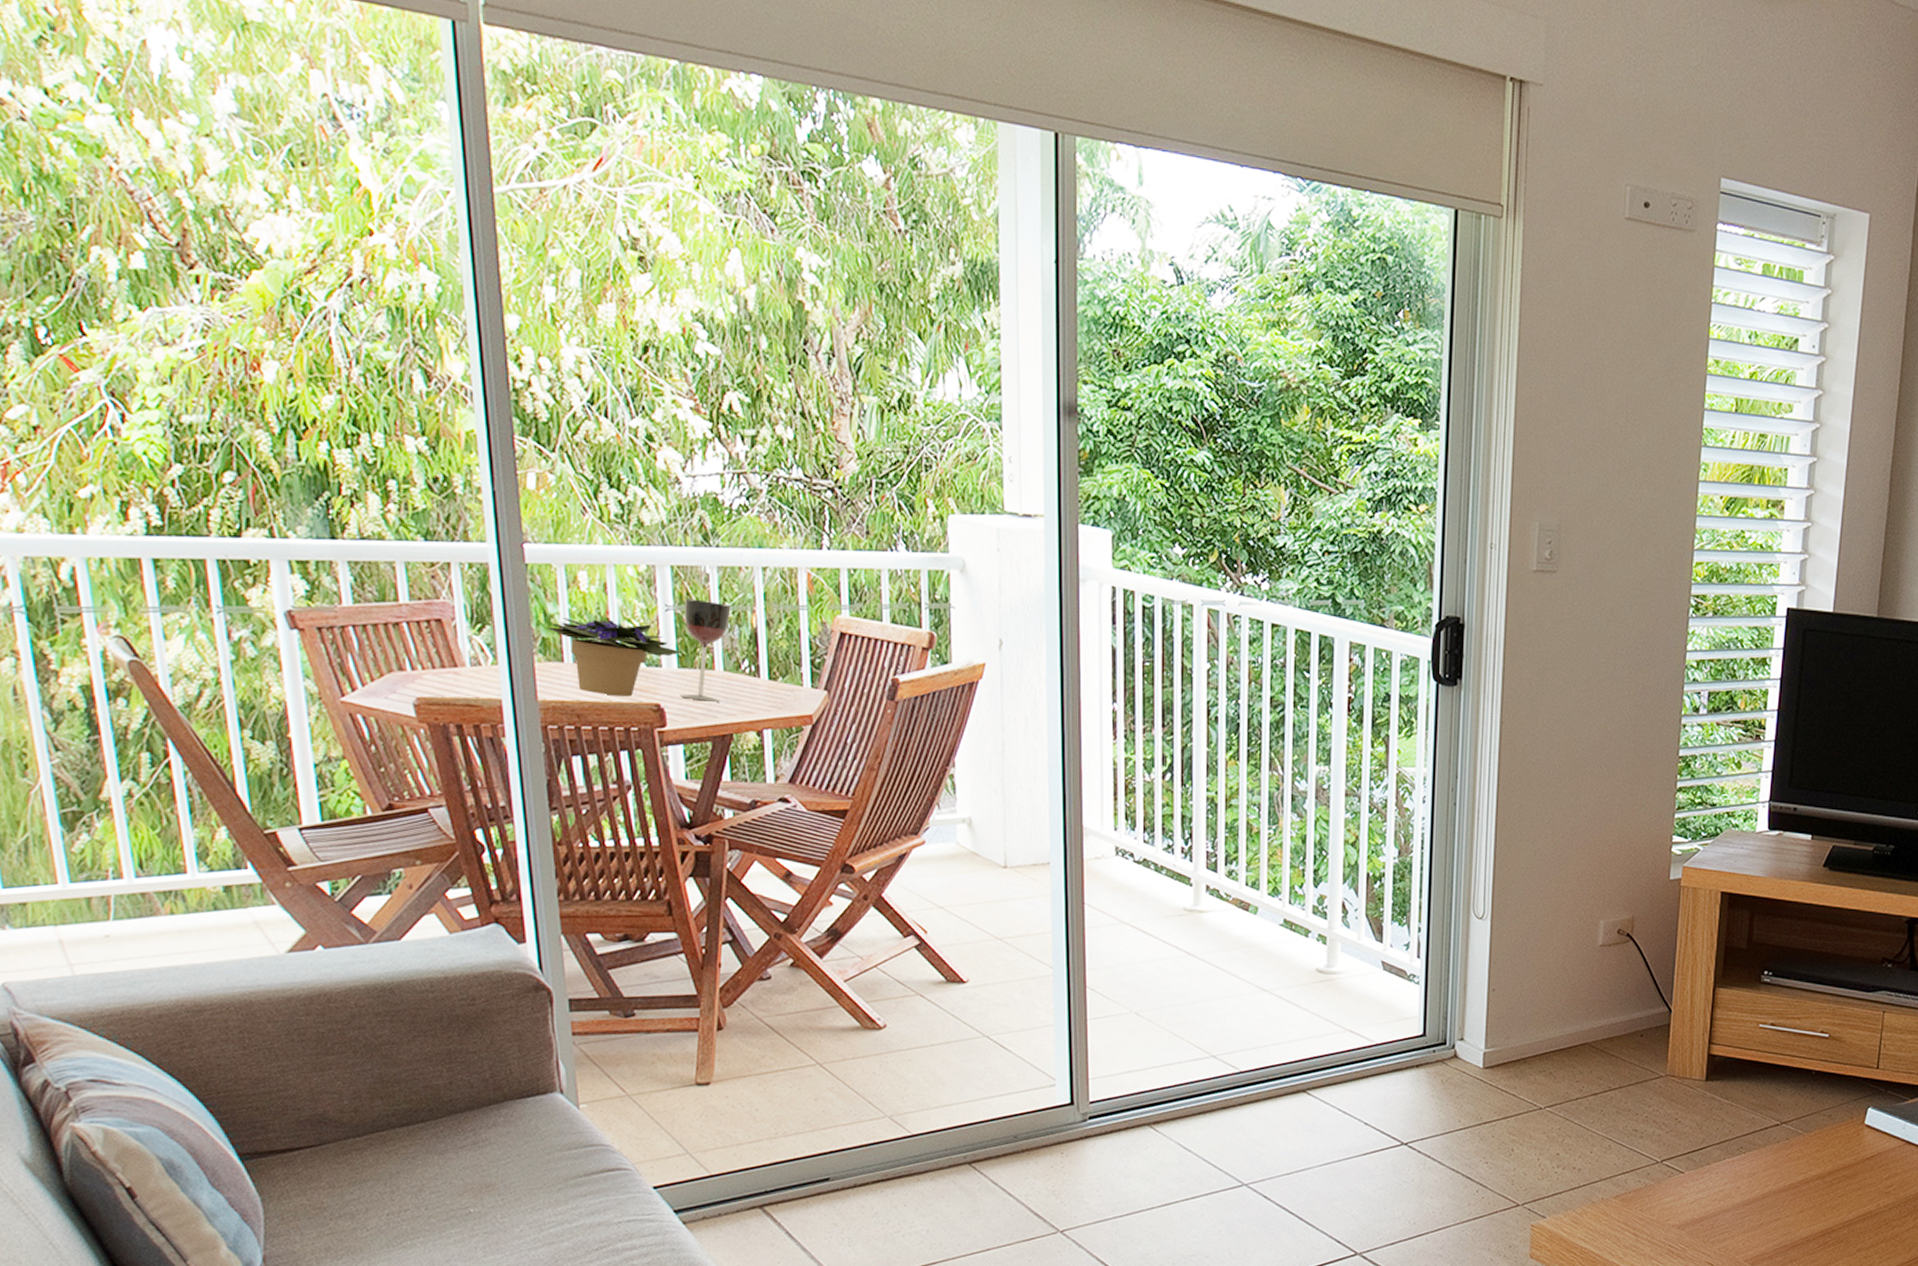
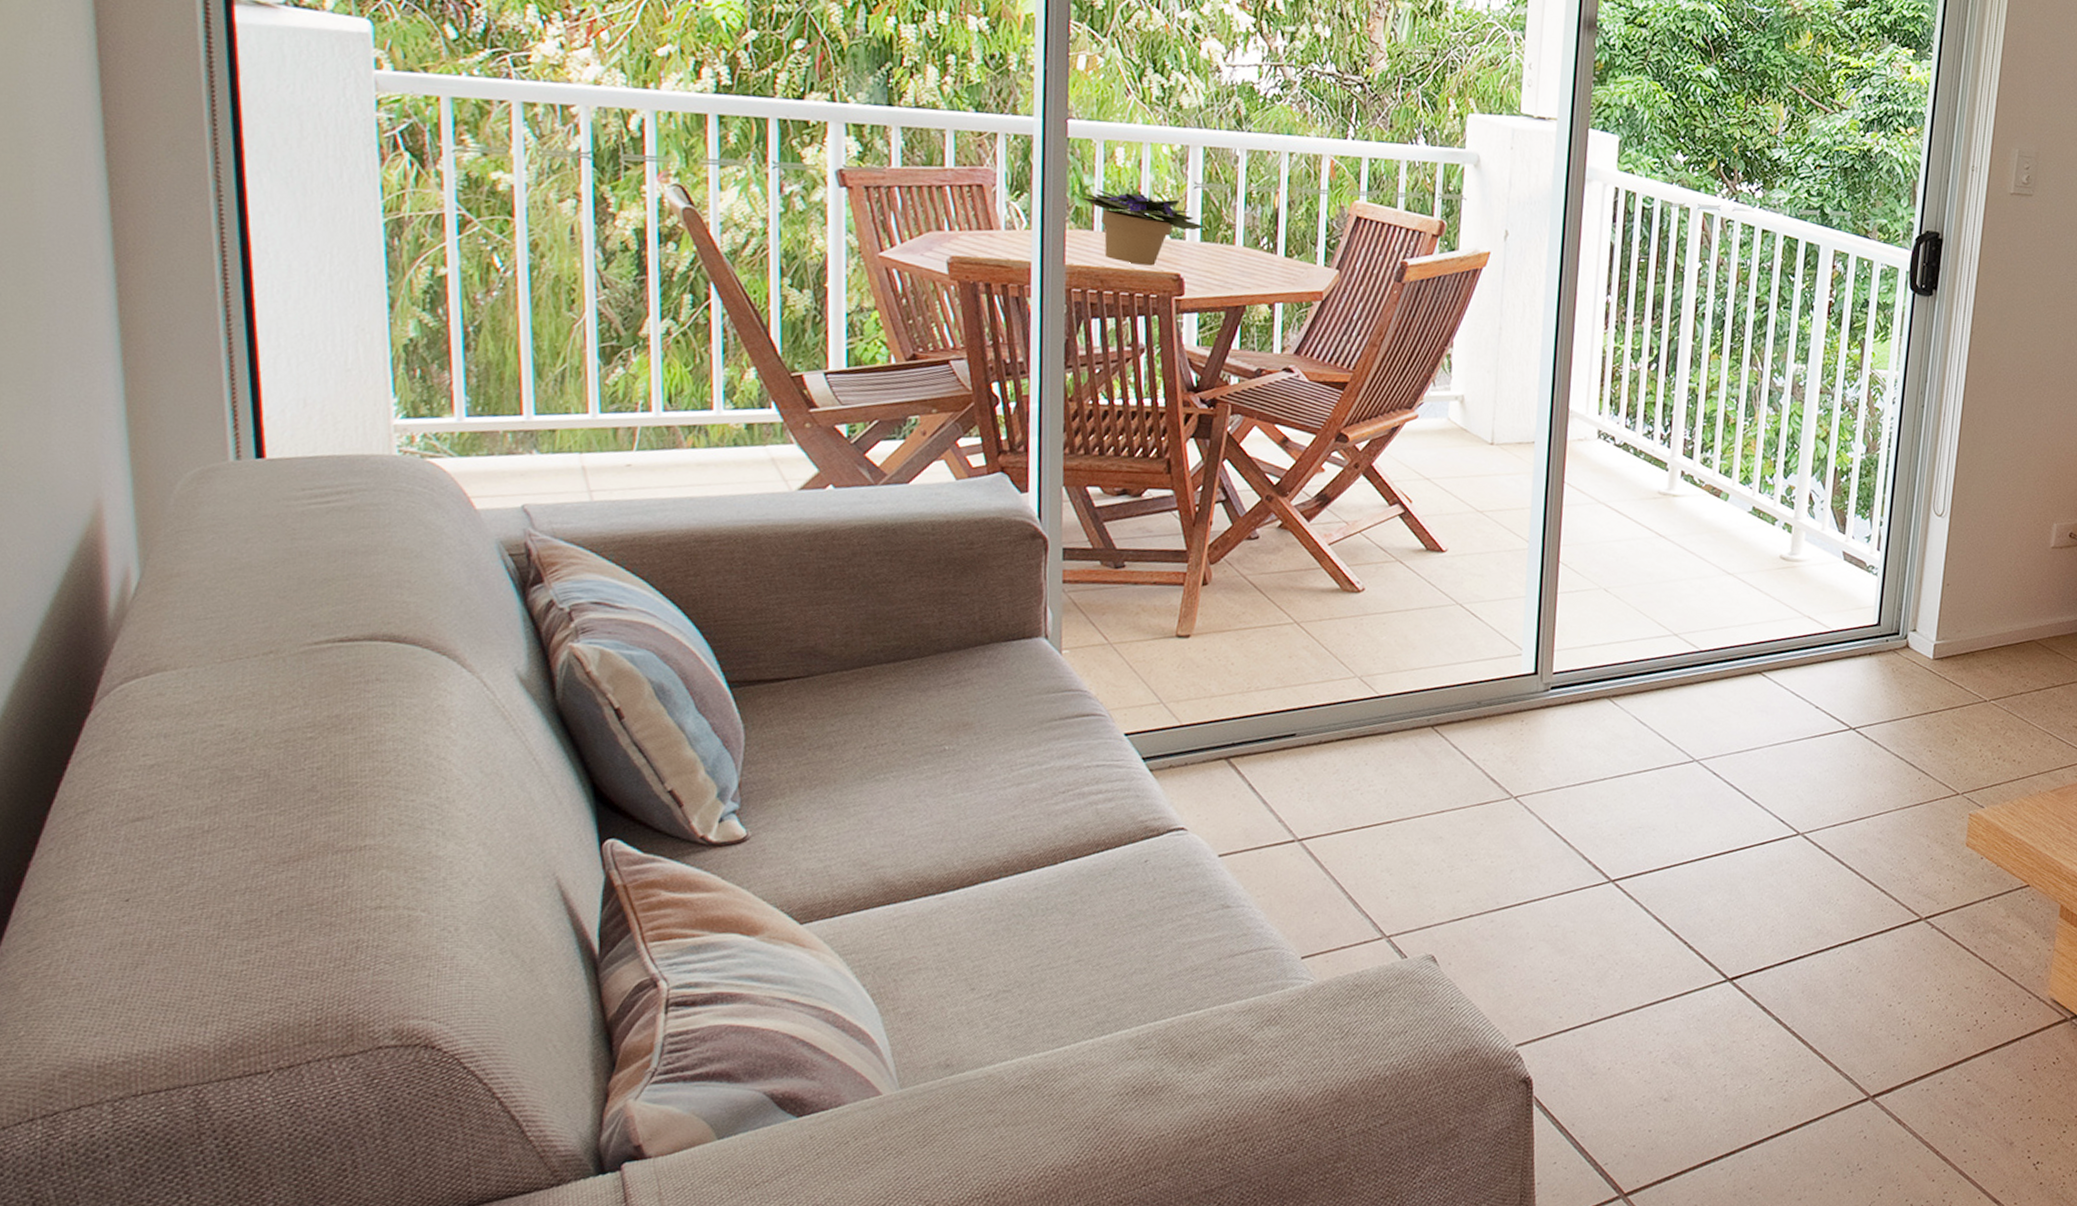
wineglass: present [680,598,731,702] -> none [1199,177,1256,275]

